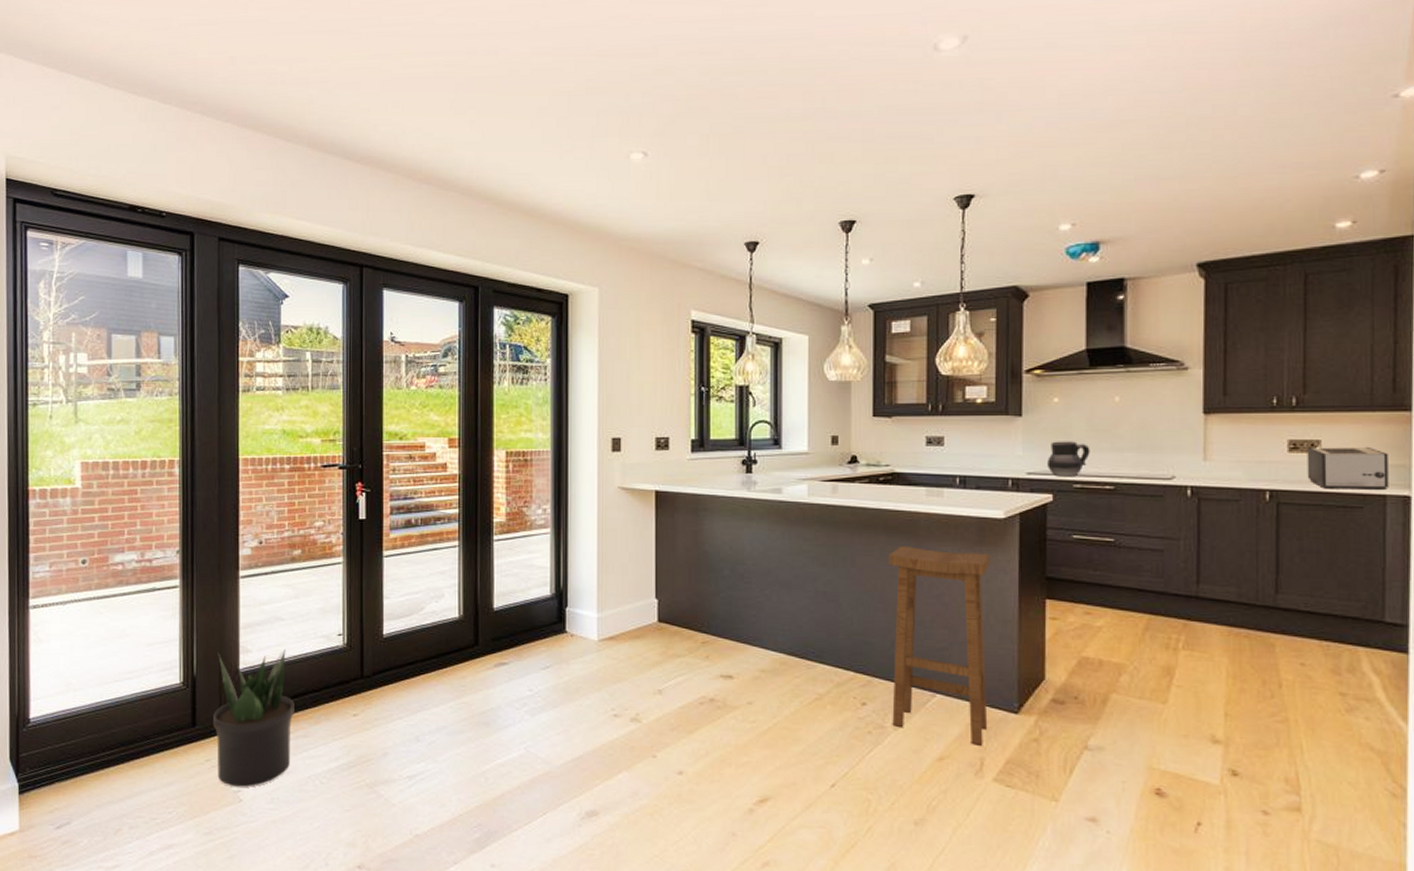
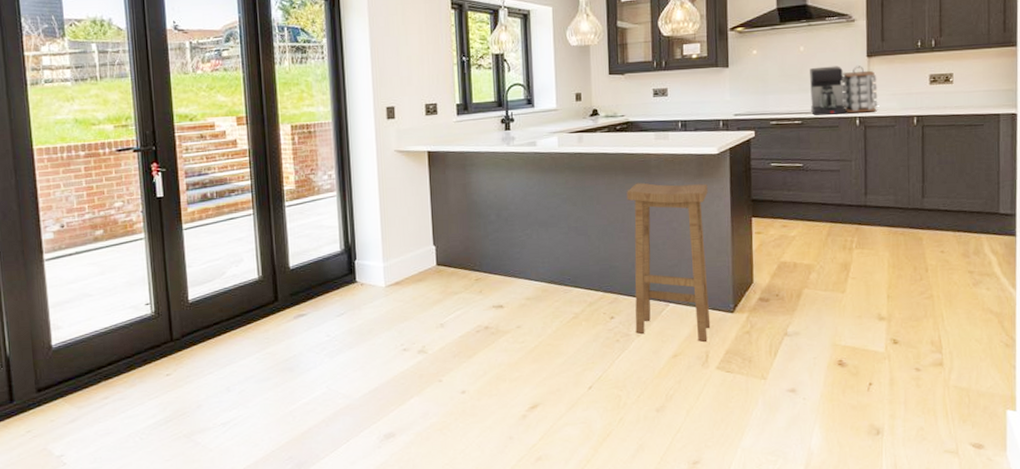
planter: present [213,649,294,787] -> none [29,322,110,452]
ceramic jug: present [1048,441,1090,477] -> none [750,86,783,116]
coffee maker: none [1127,422,1173,483] -> present [810,66,845,117]
spice rack: none [1168,424,1217,482] -> present [841,66,878,113]
toaster: present [1307,446,1389,490] -> none [943,76,1001,112]

